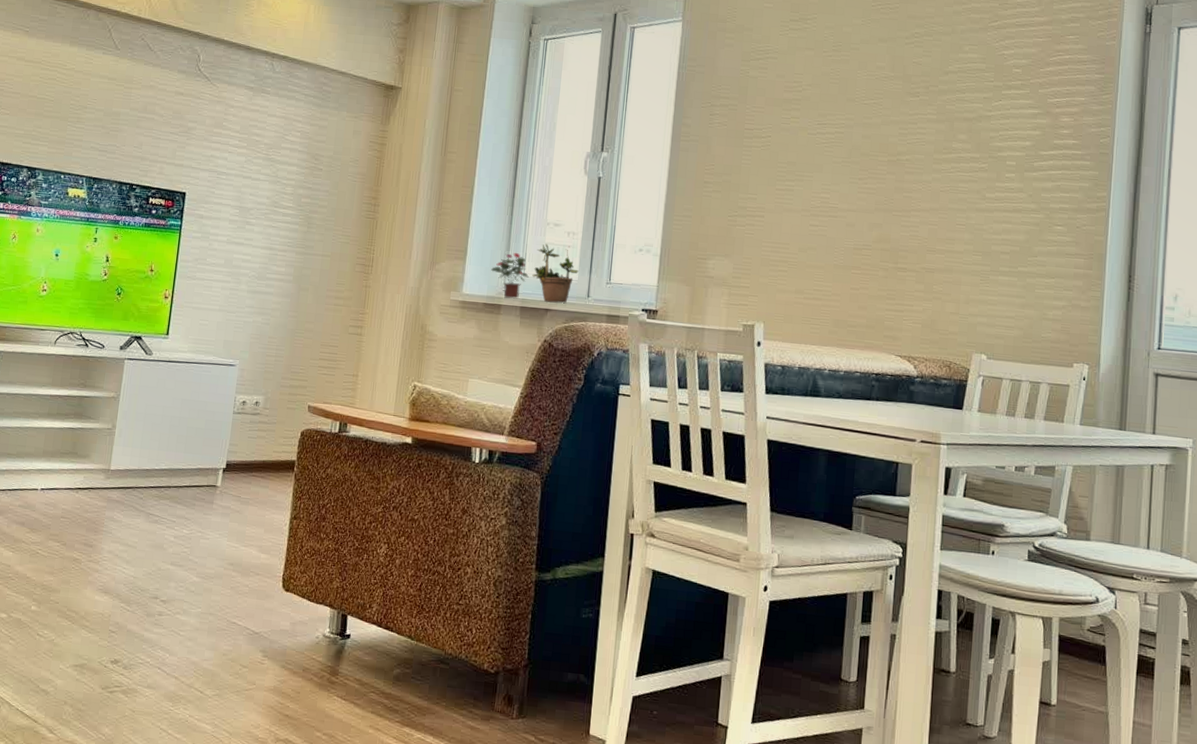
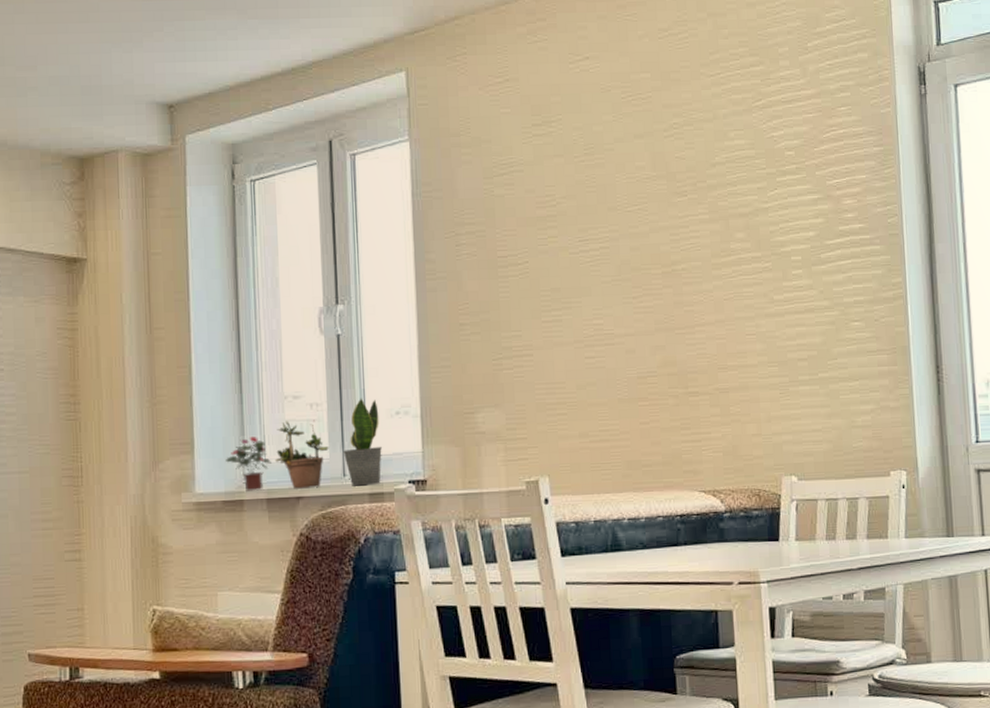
potted plant: none [589,233,625,309] -> present [342,398,382,486]

